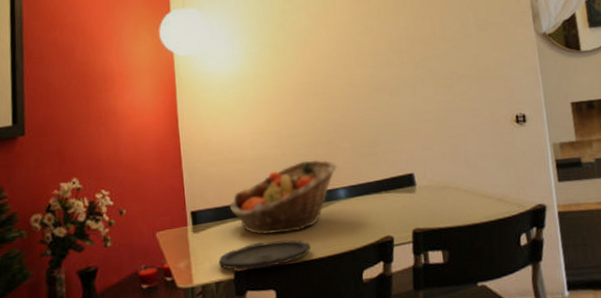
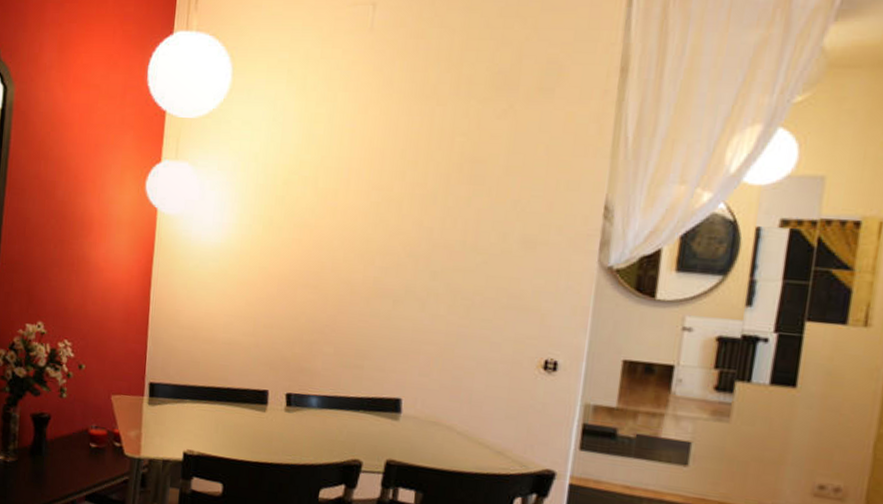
plate: present [218,239,311,270] -> none [169,430,268,460]
fruit basket: present [229,159,337,235] -> none [189,356,315,430]

